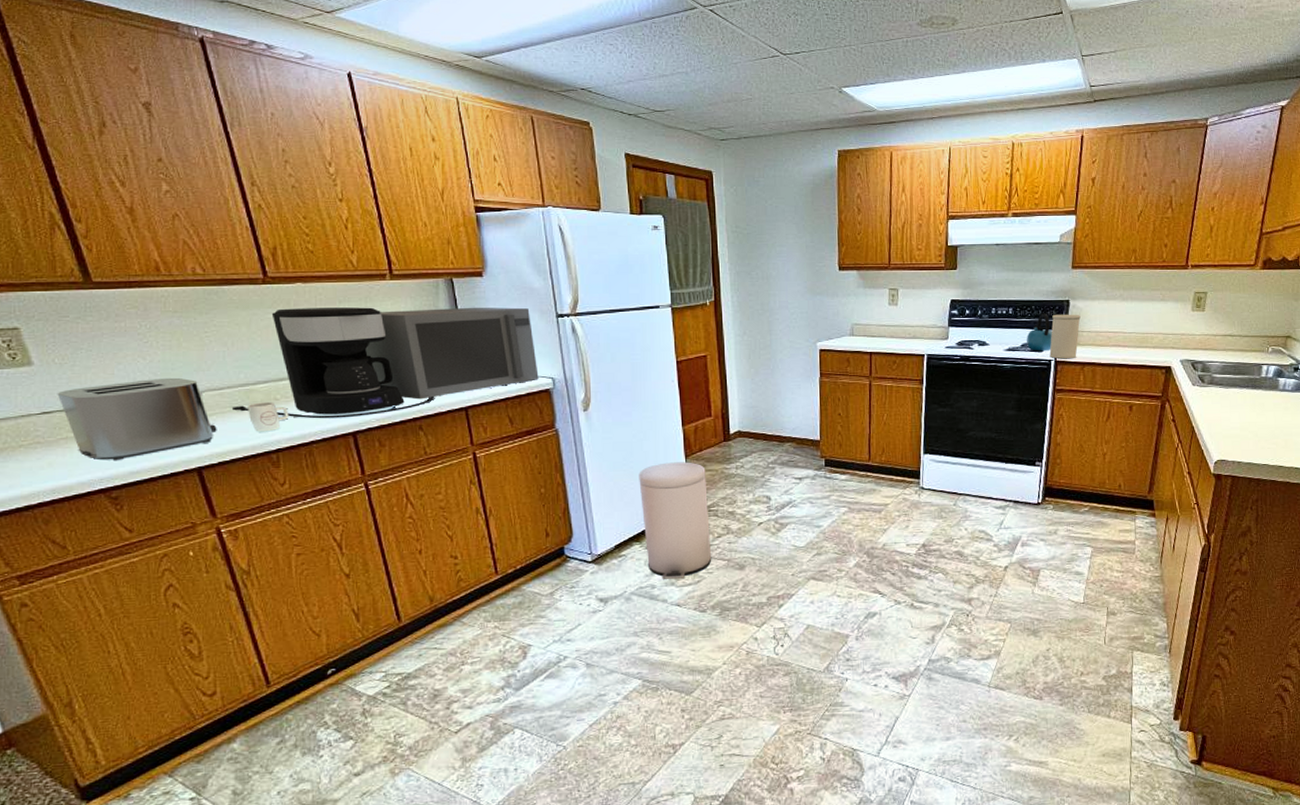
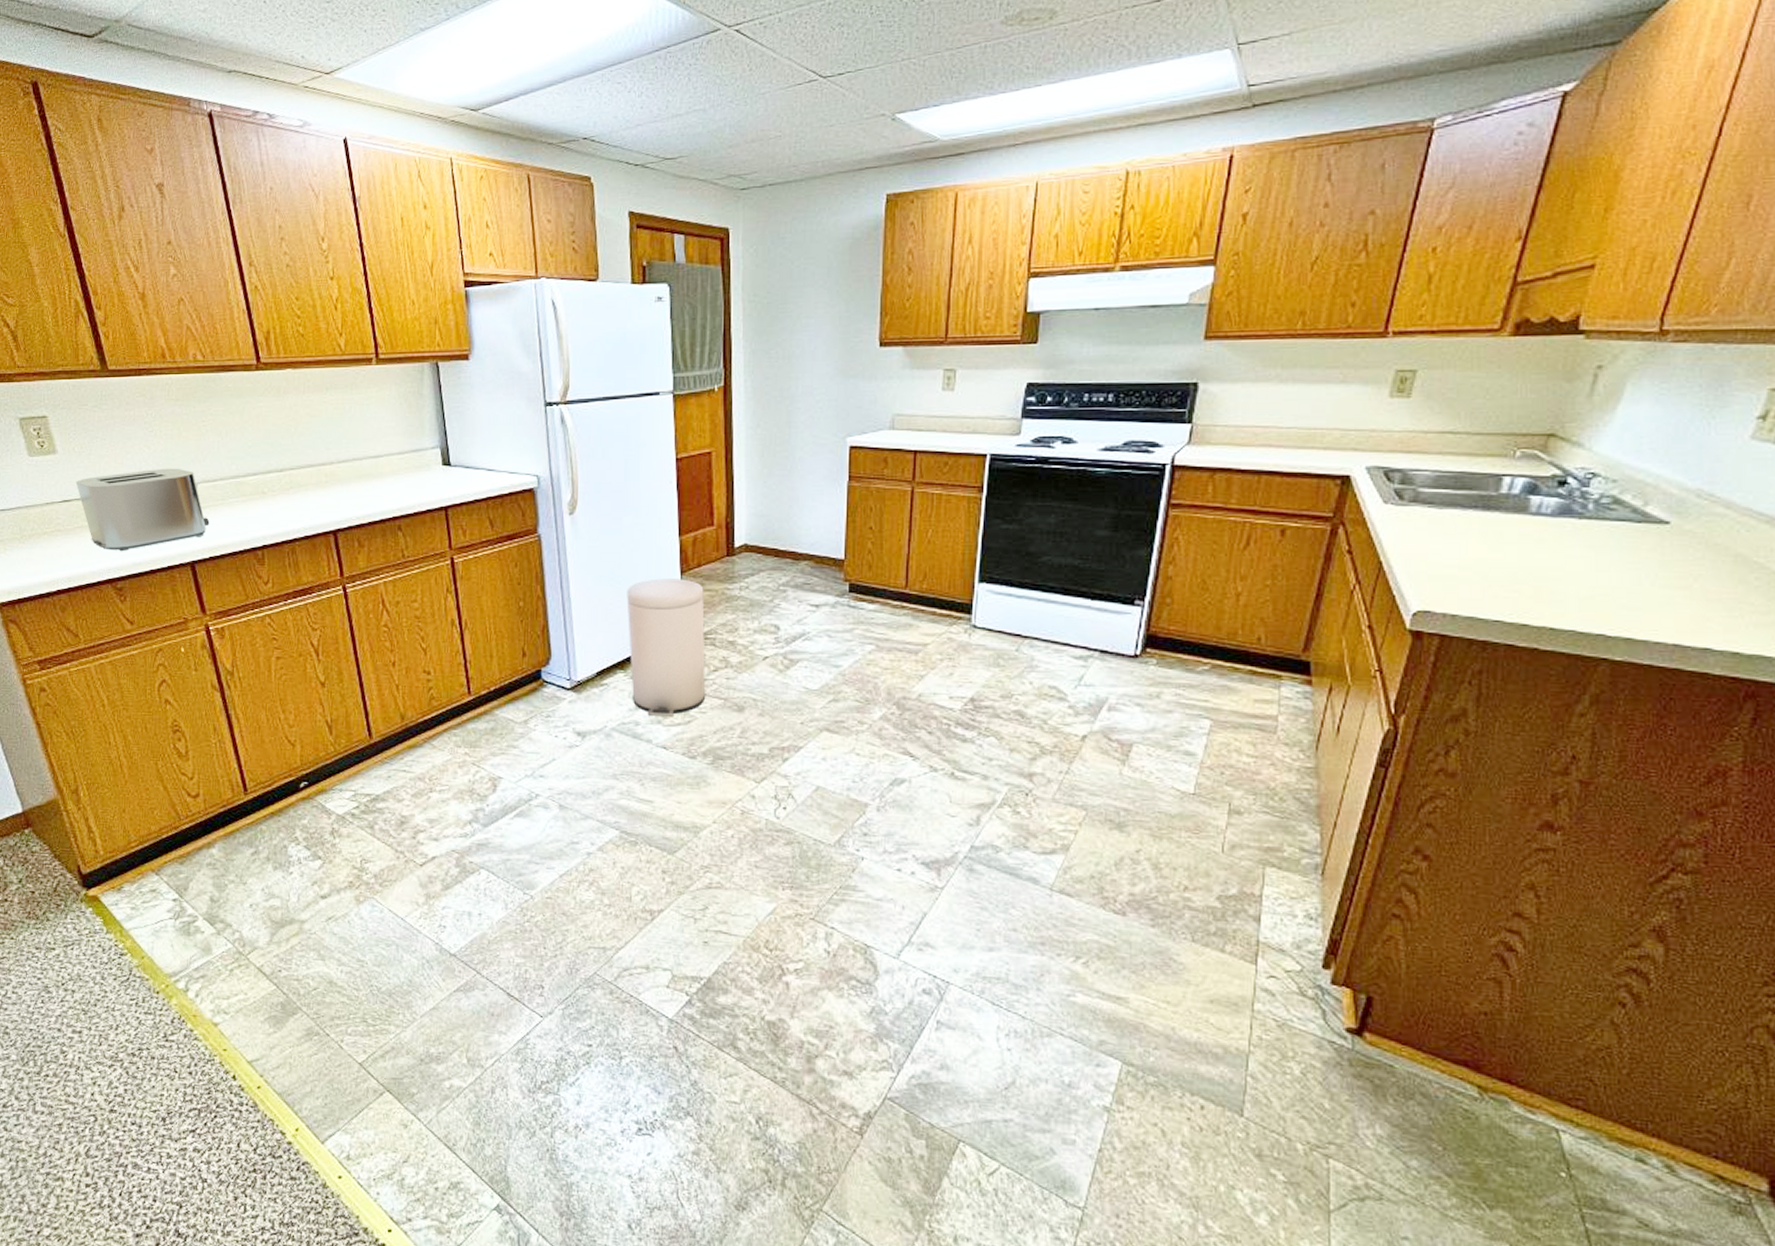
coffee maker: present [231,307,434,419] -> none [223,395,414,515]
mug: present [248,402,289,432] -> none [238,496,275,527]
microwave: present [365,307,539,400] -> none [349,394,523,497]
kettle: present [1026,313,1053,352] -> none [1130,400,1171,453]
canister: present [1049,314,1081,359] -> none [1164,401,1214,463]

